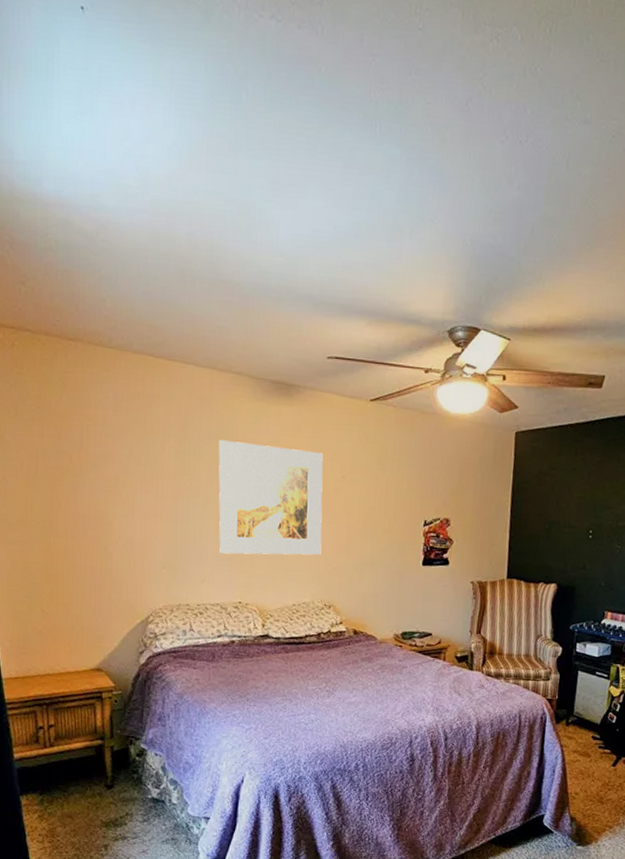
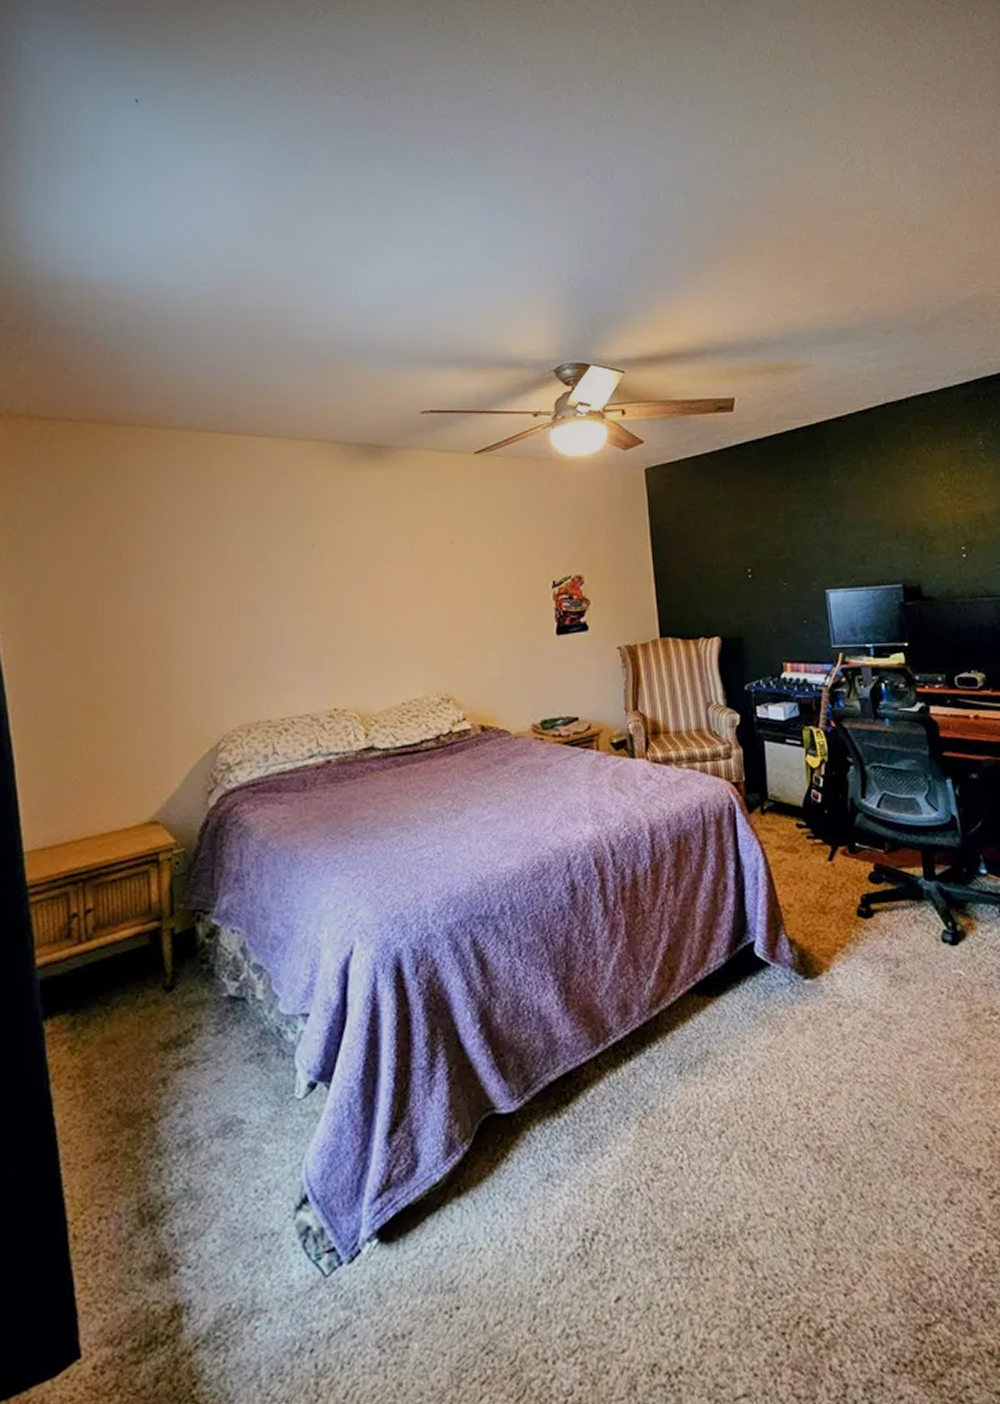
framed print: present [218,439,323,555] -> none [300,515,432,651]

